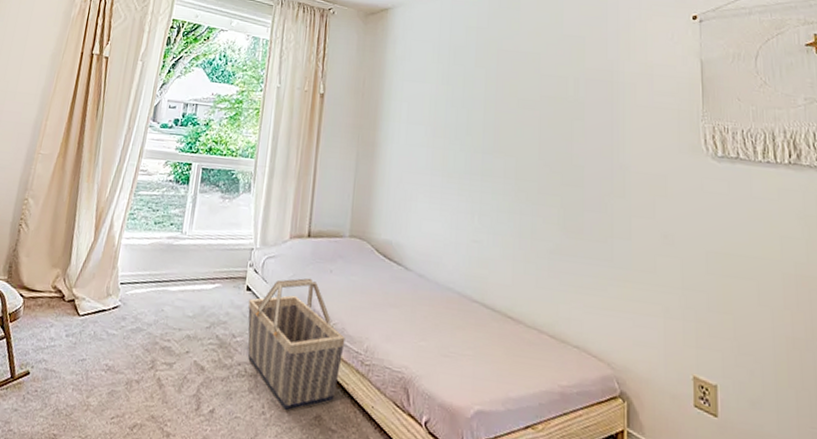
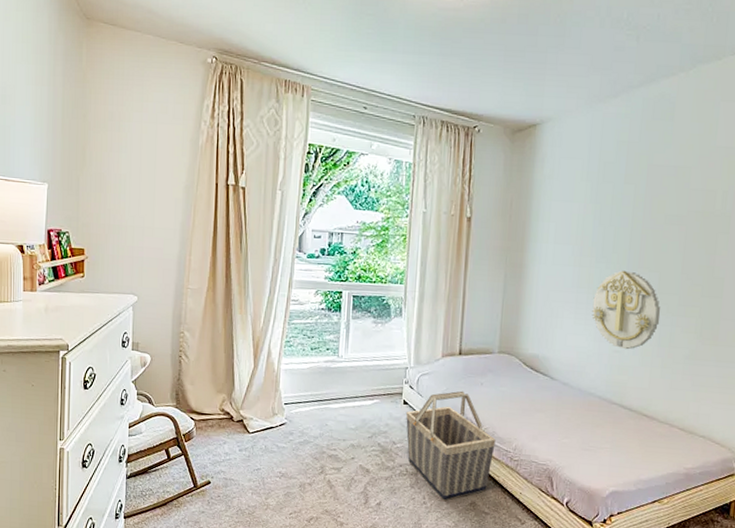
wall decoration: none [447,153,520,240] -> present [592,270,661,350]

